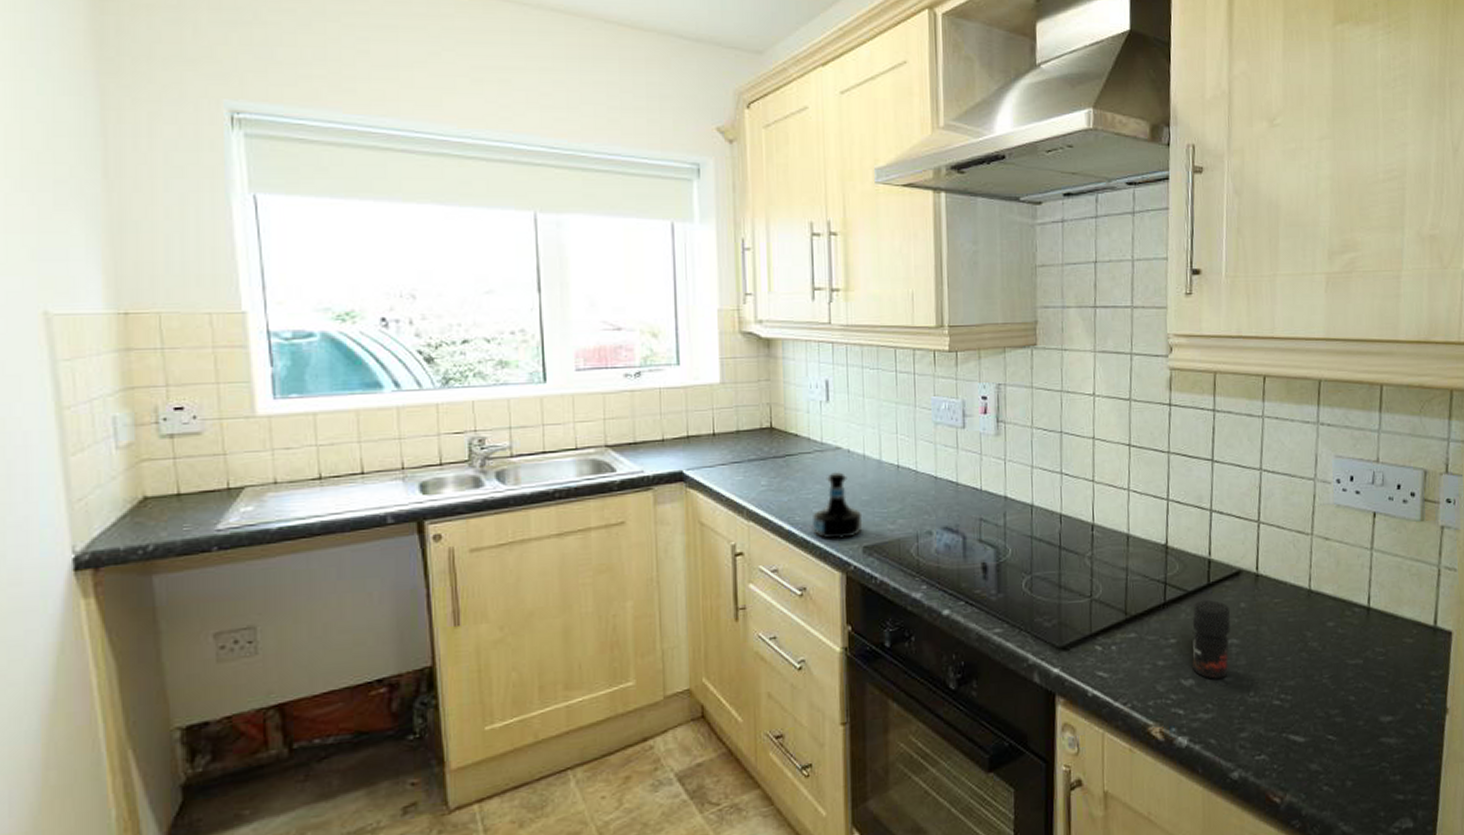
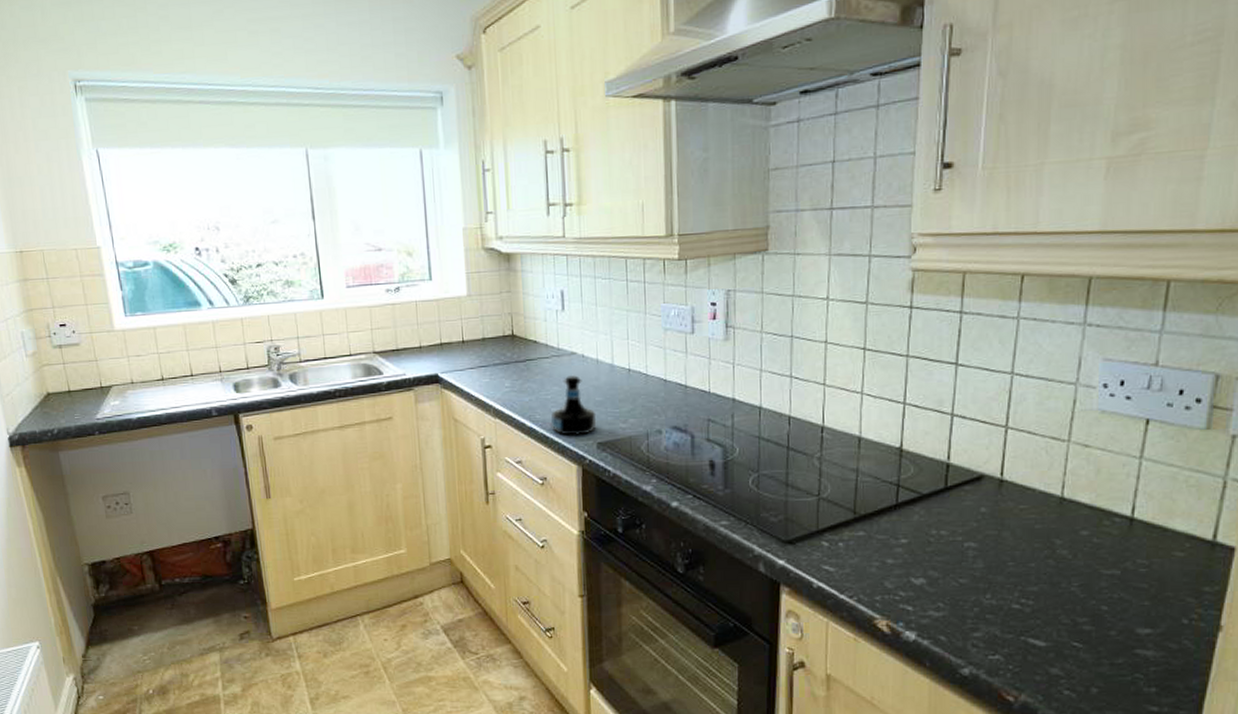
jar: present [1192,599,1231,679] -> none [924,503,969,580]

